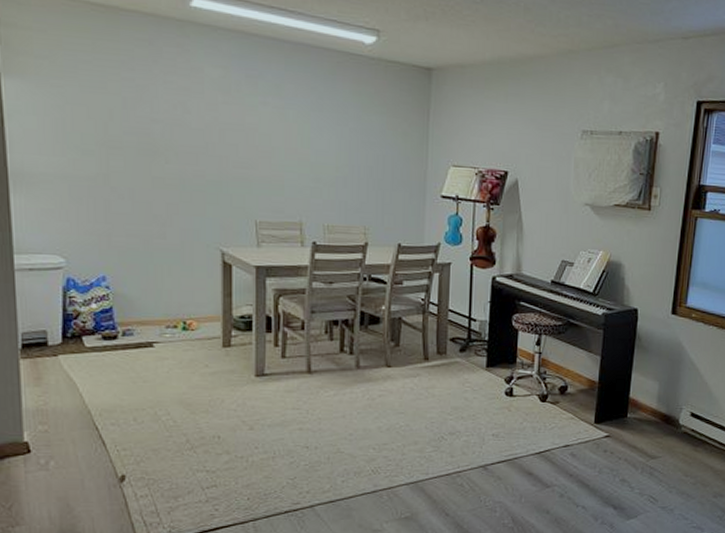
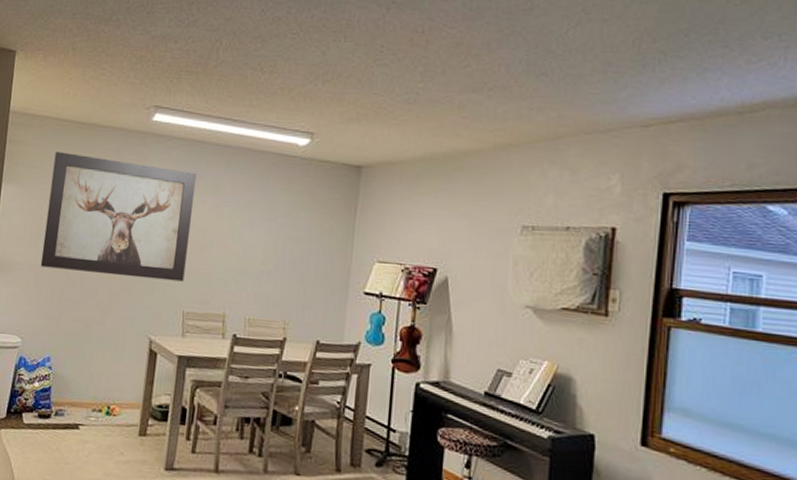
wall art: none [68,39,253,190] -> present [40,152,197,282]

